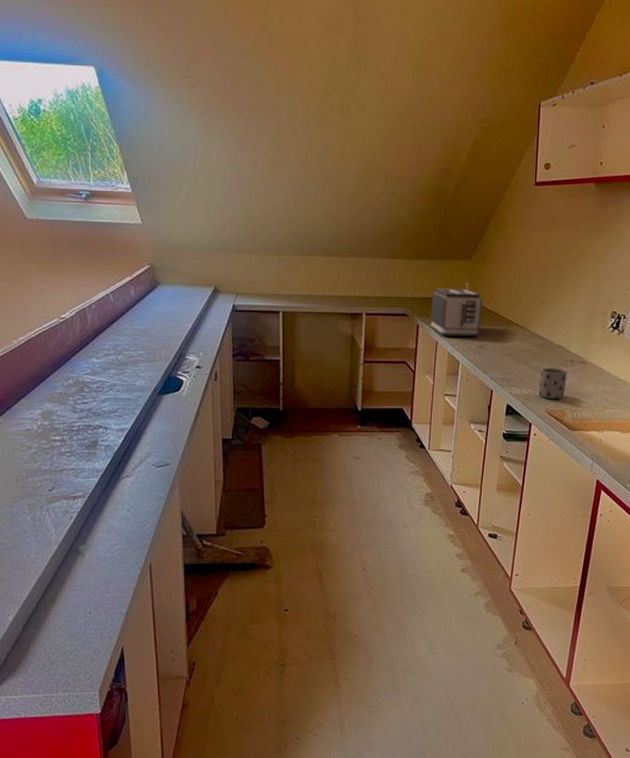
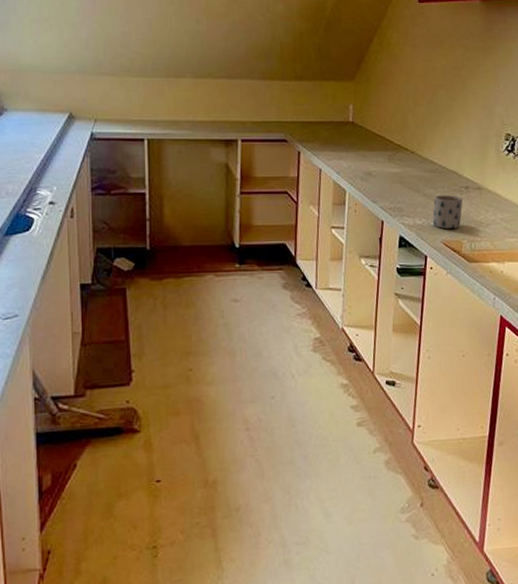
toaster: present [431,288,483,337] -> none [313,111,369,163]

